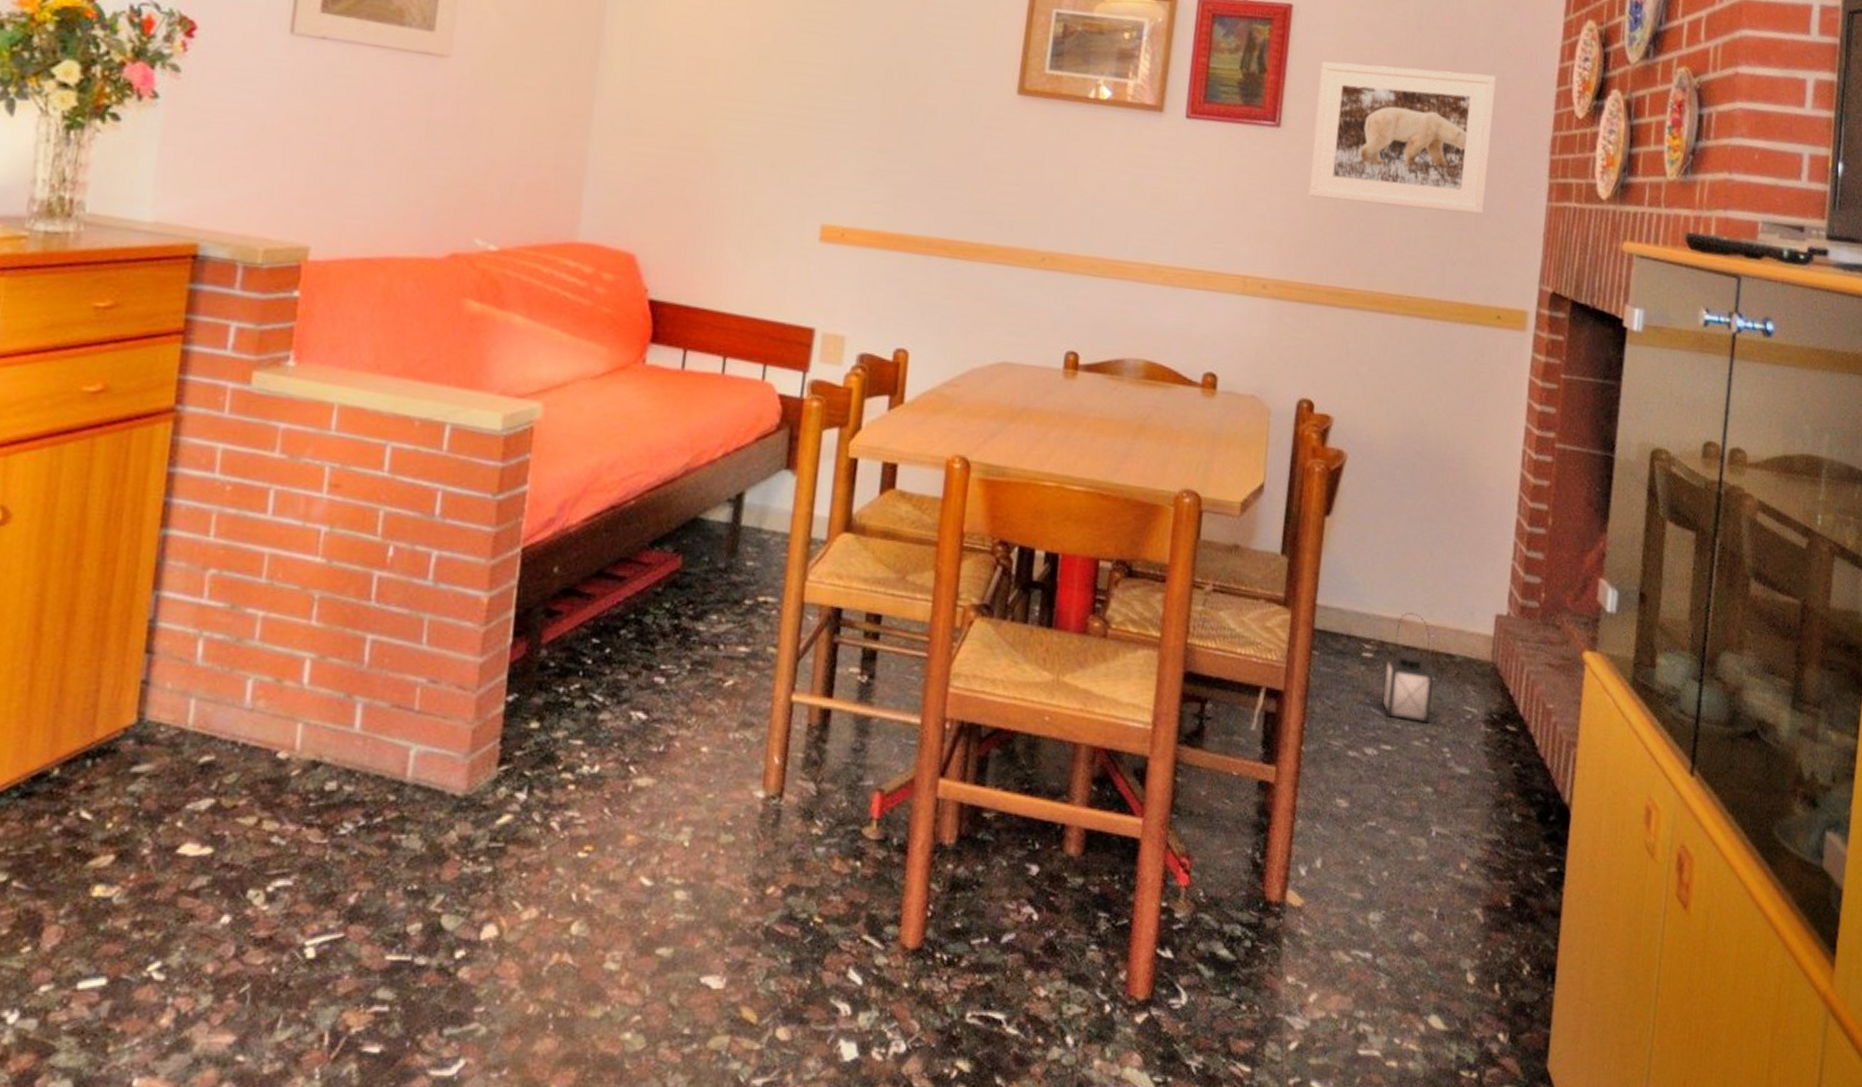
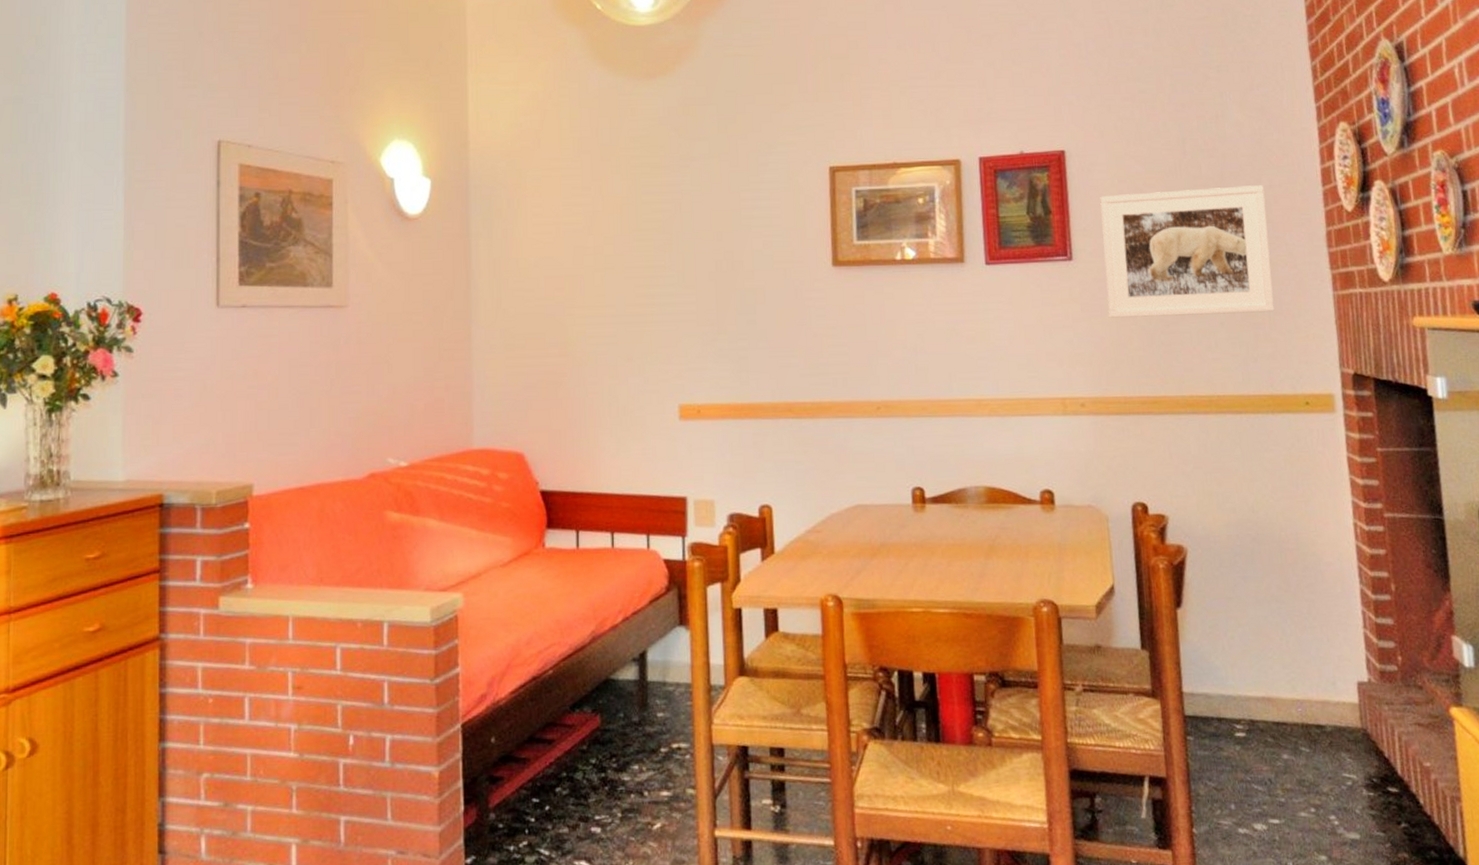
lantern: present [1382,612,1433,724] -> none [1259,689,1312,794]

